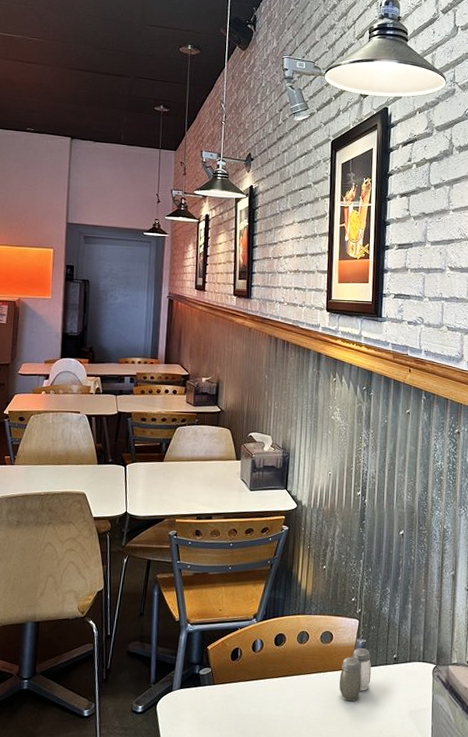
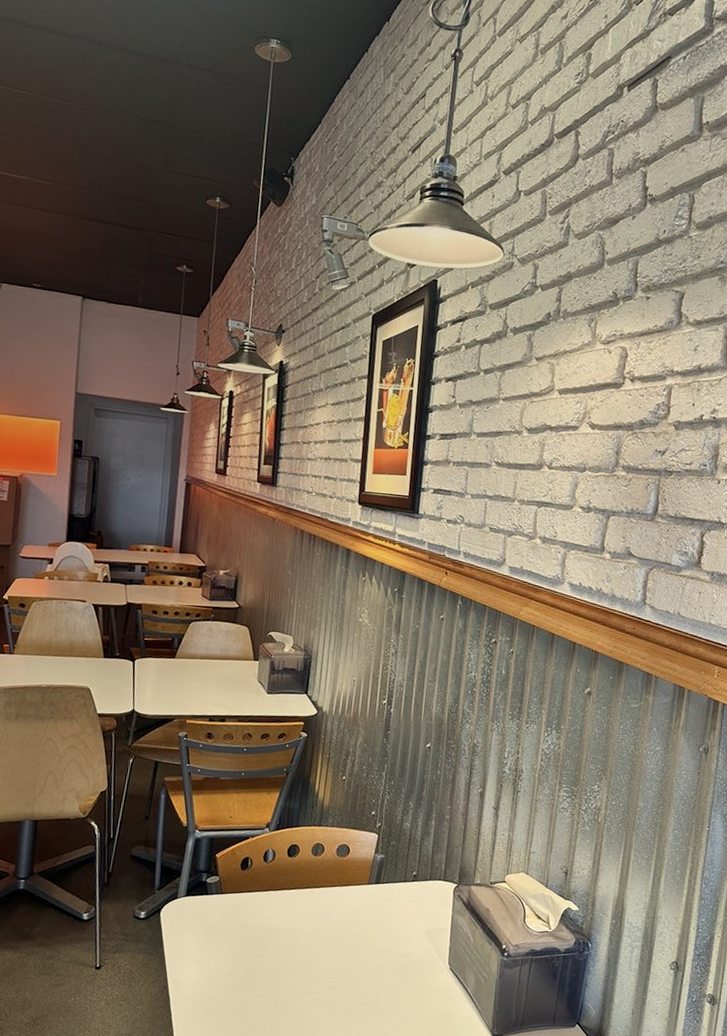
salt and pepper shaker: present [339,648,372,702] -> none [354,863,390,918]

